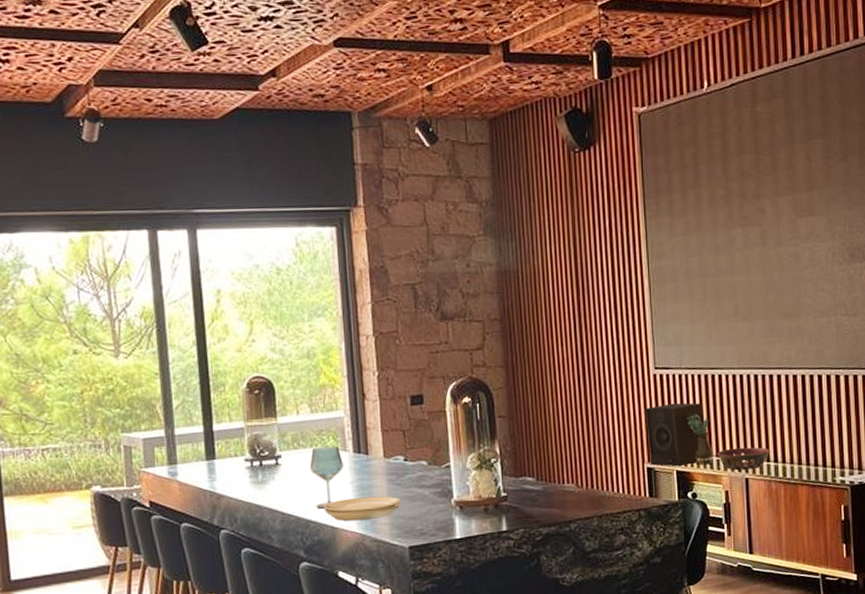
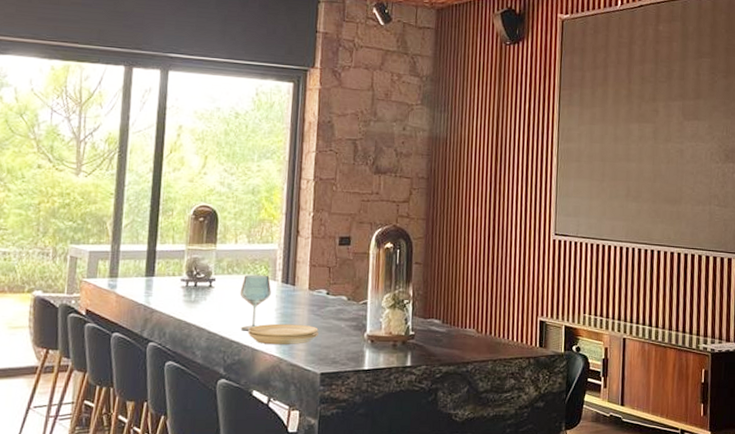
studio monitor: present [645,403,704,467] -> none [542,266,593,323]
vase: present [687,412,713,465] -> none [578,275,598,323]
decorative bowl: present [717,447,771,471] -> none [601,310,647,331]

